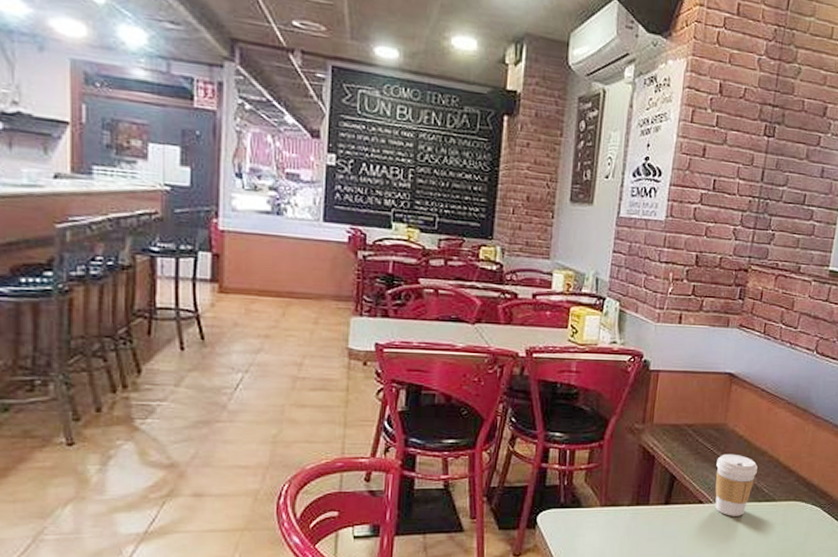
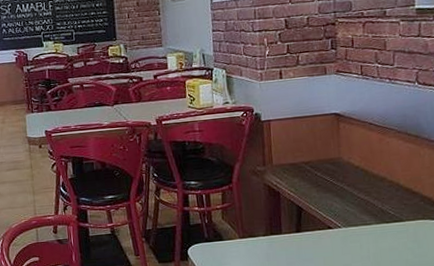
coffee cup: present [715,454,758,516] -> none [338,183,380,238]

